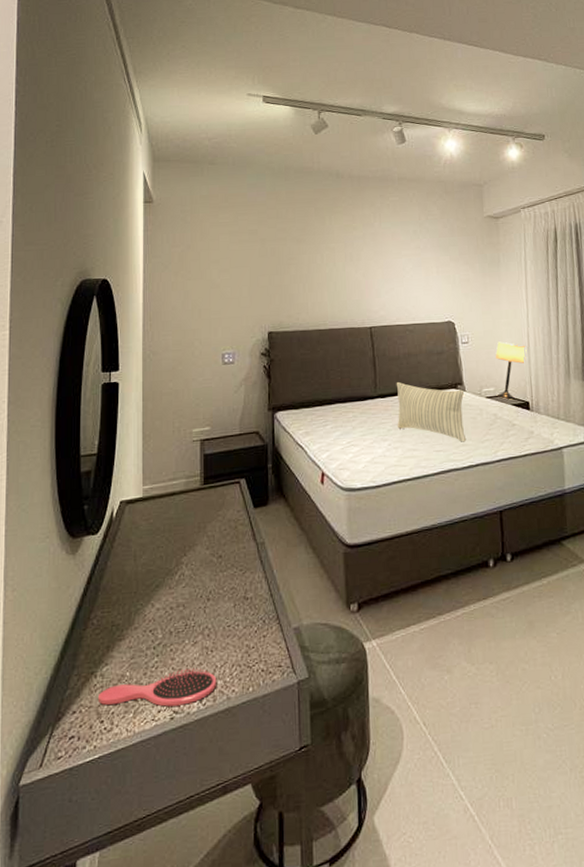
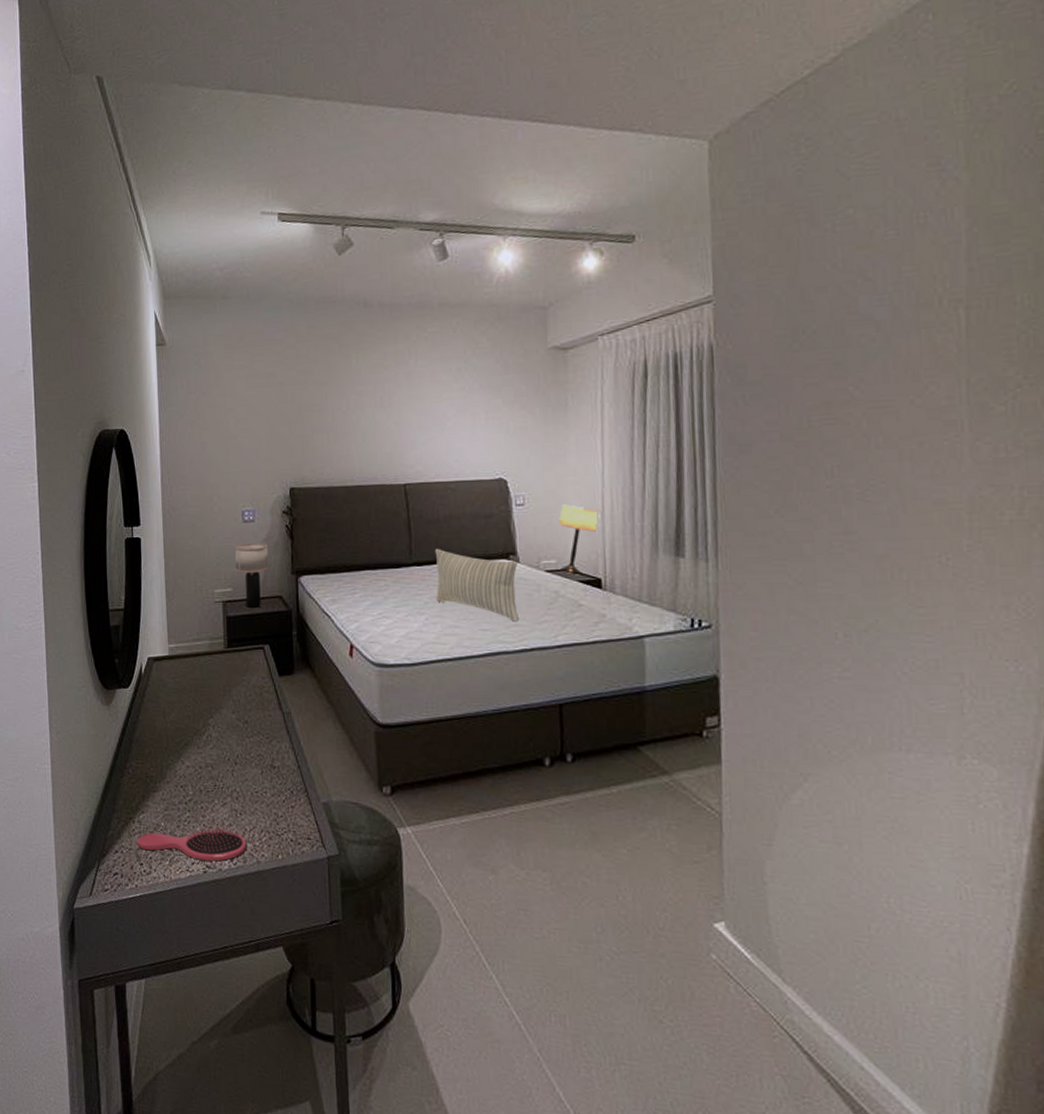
table lamp: none [214,383,248,445] -> present [235,543,270,608]

